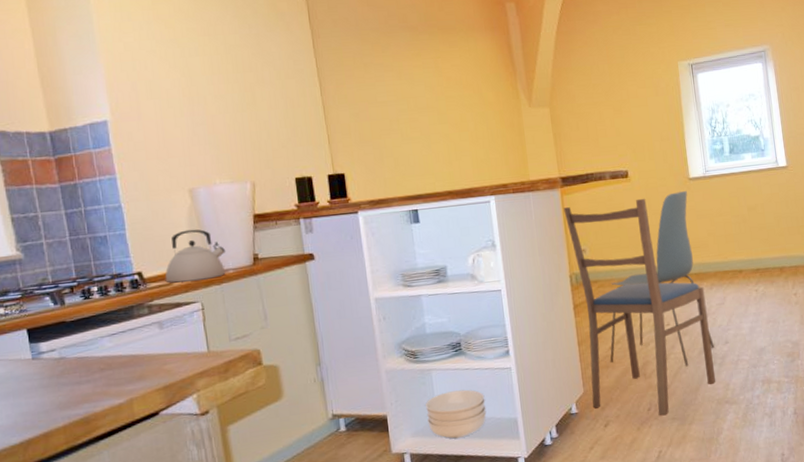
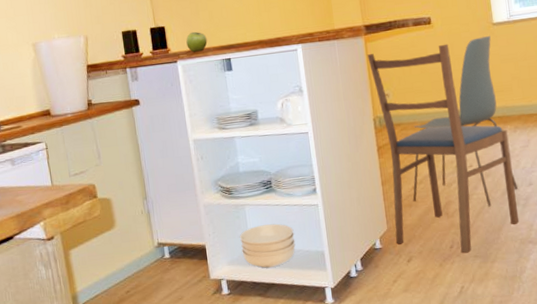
kettle: present [165,229,226,283] -> none [15,78,65,126]
fruit: none [368,179,392,203] -> present [186,31,207,53]

